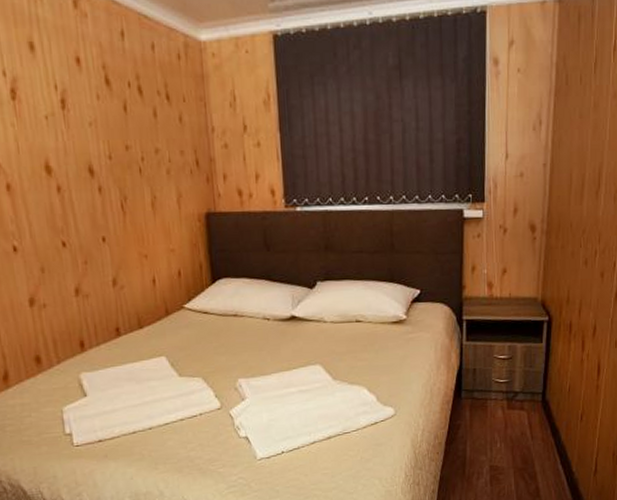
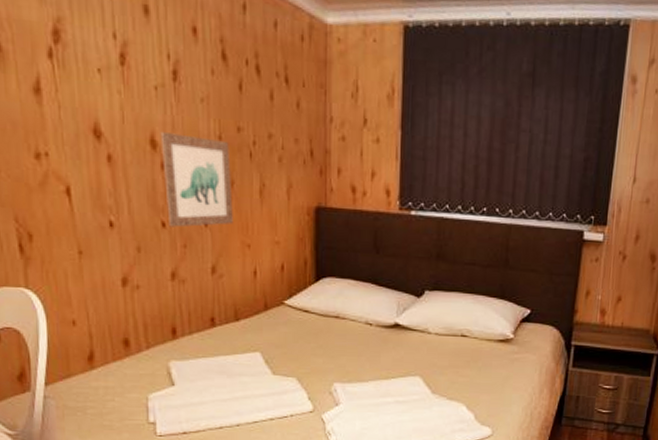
wall art: none [54,158,129,246] -> present [160,132,233,227]

